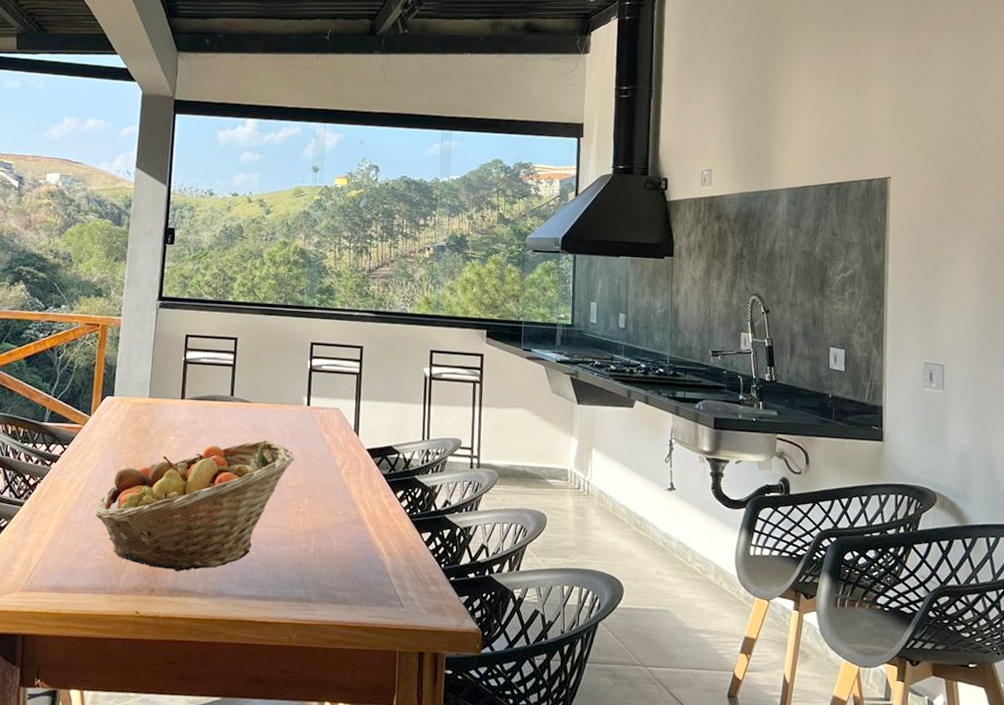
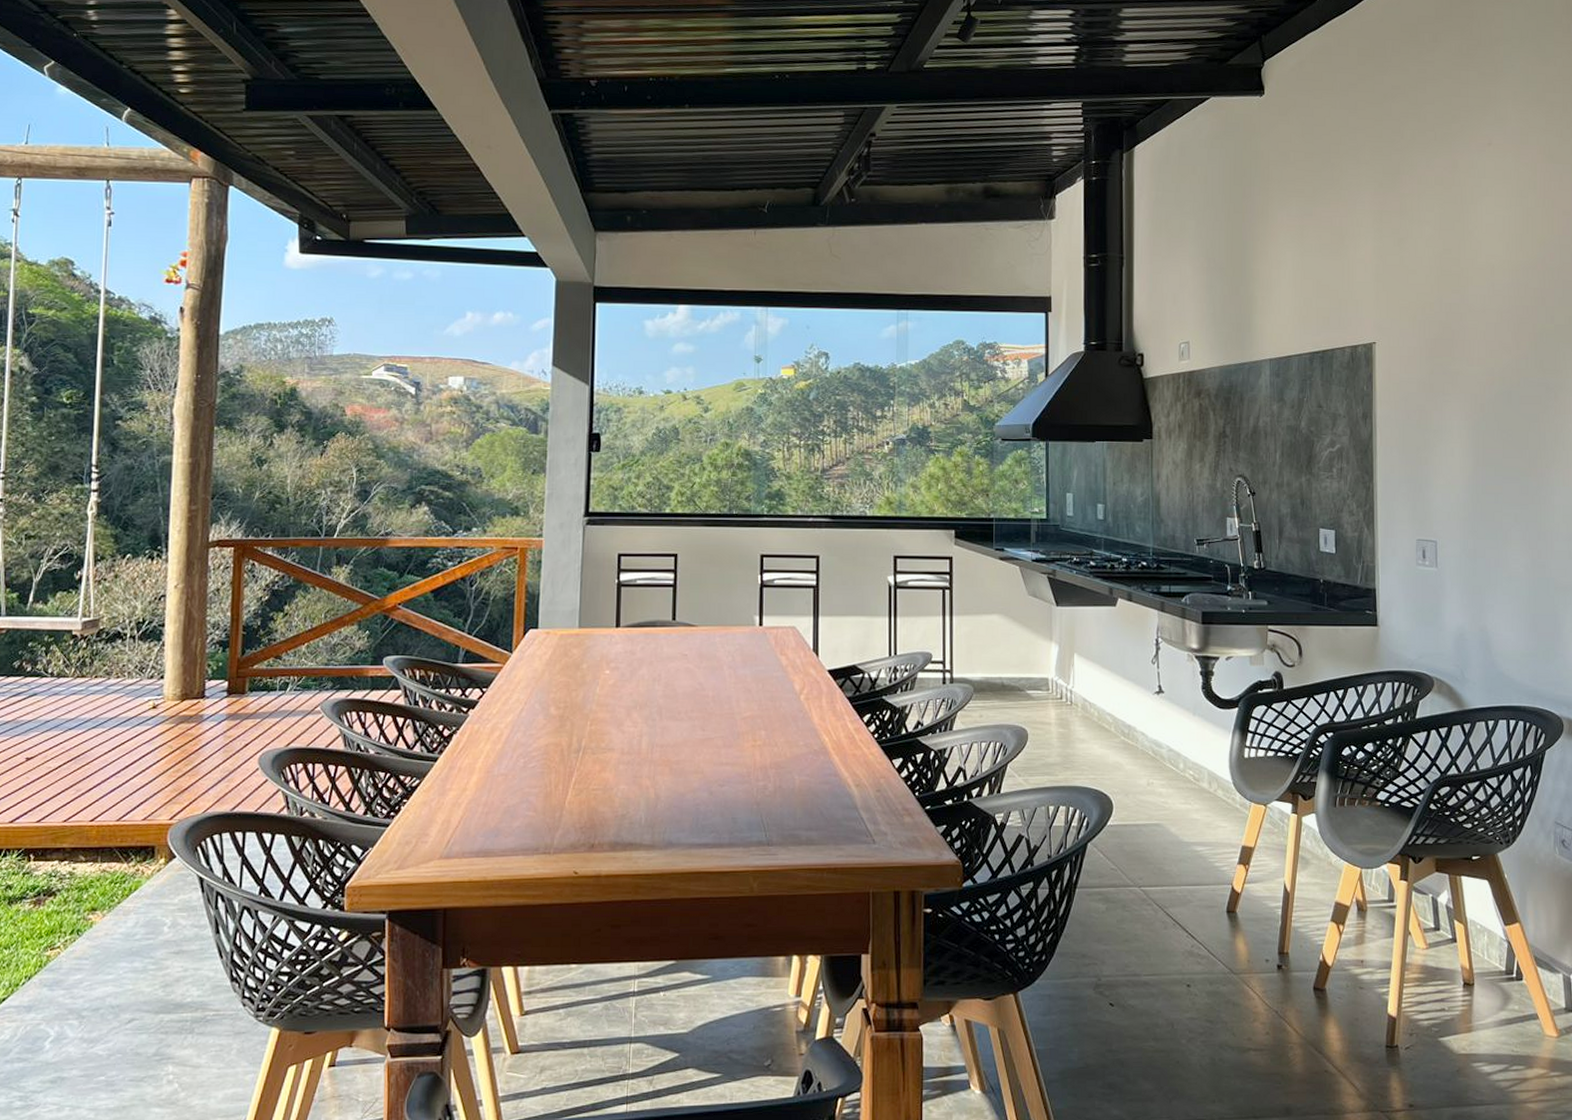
fruit basket: present [95,440,295,572] -> none [522,667,748,822]

